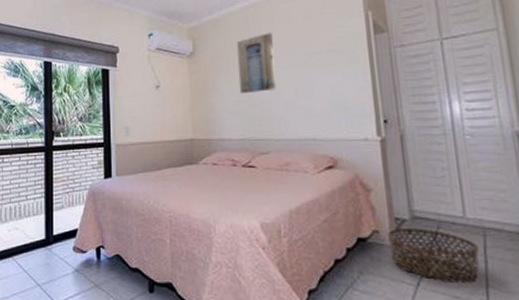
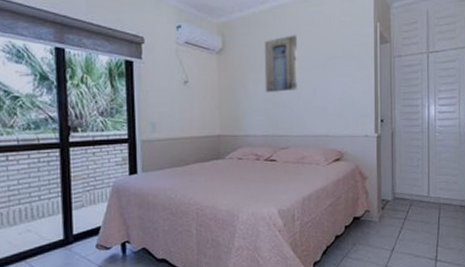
basket: present [387,228,480,281] -> none [375,207,435,245]

